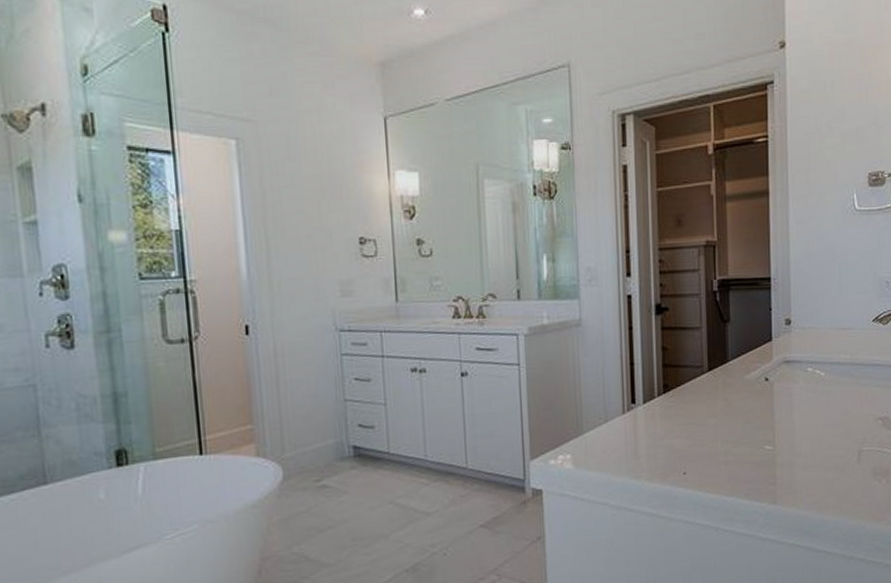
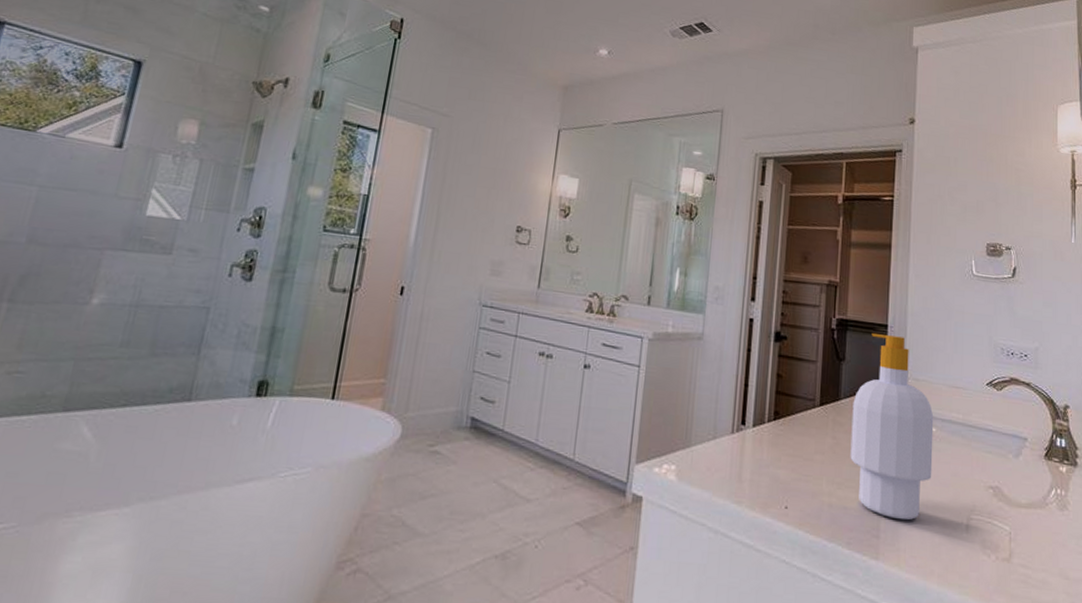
soap bottle: none [741,287,823,465] -> present [850,332,934,521]

